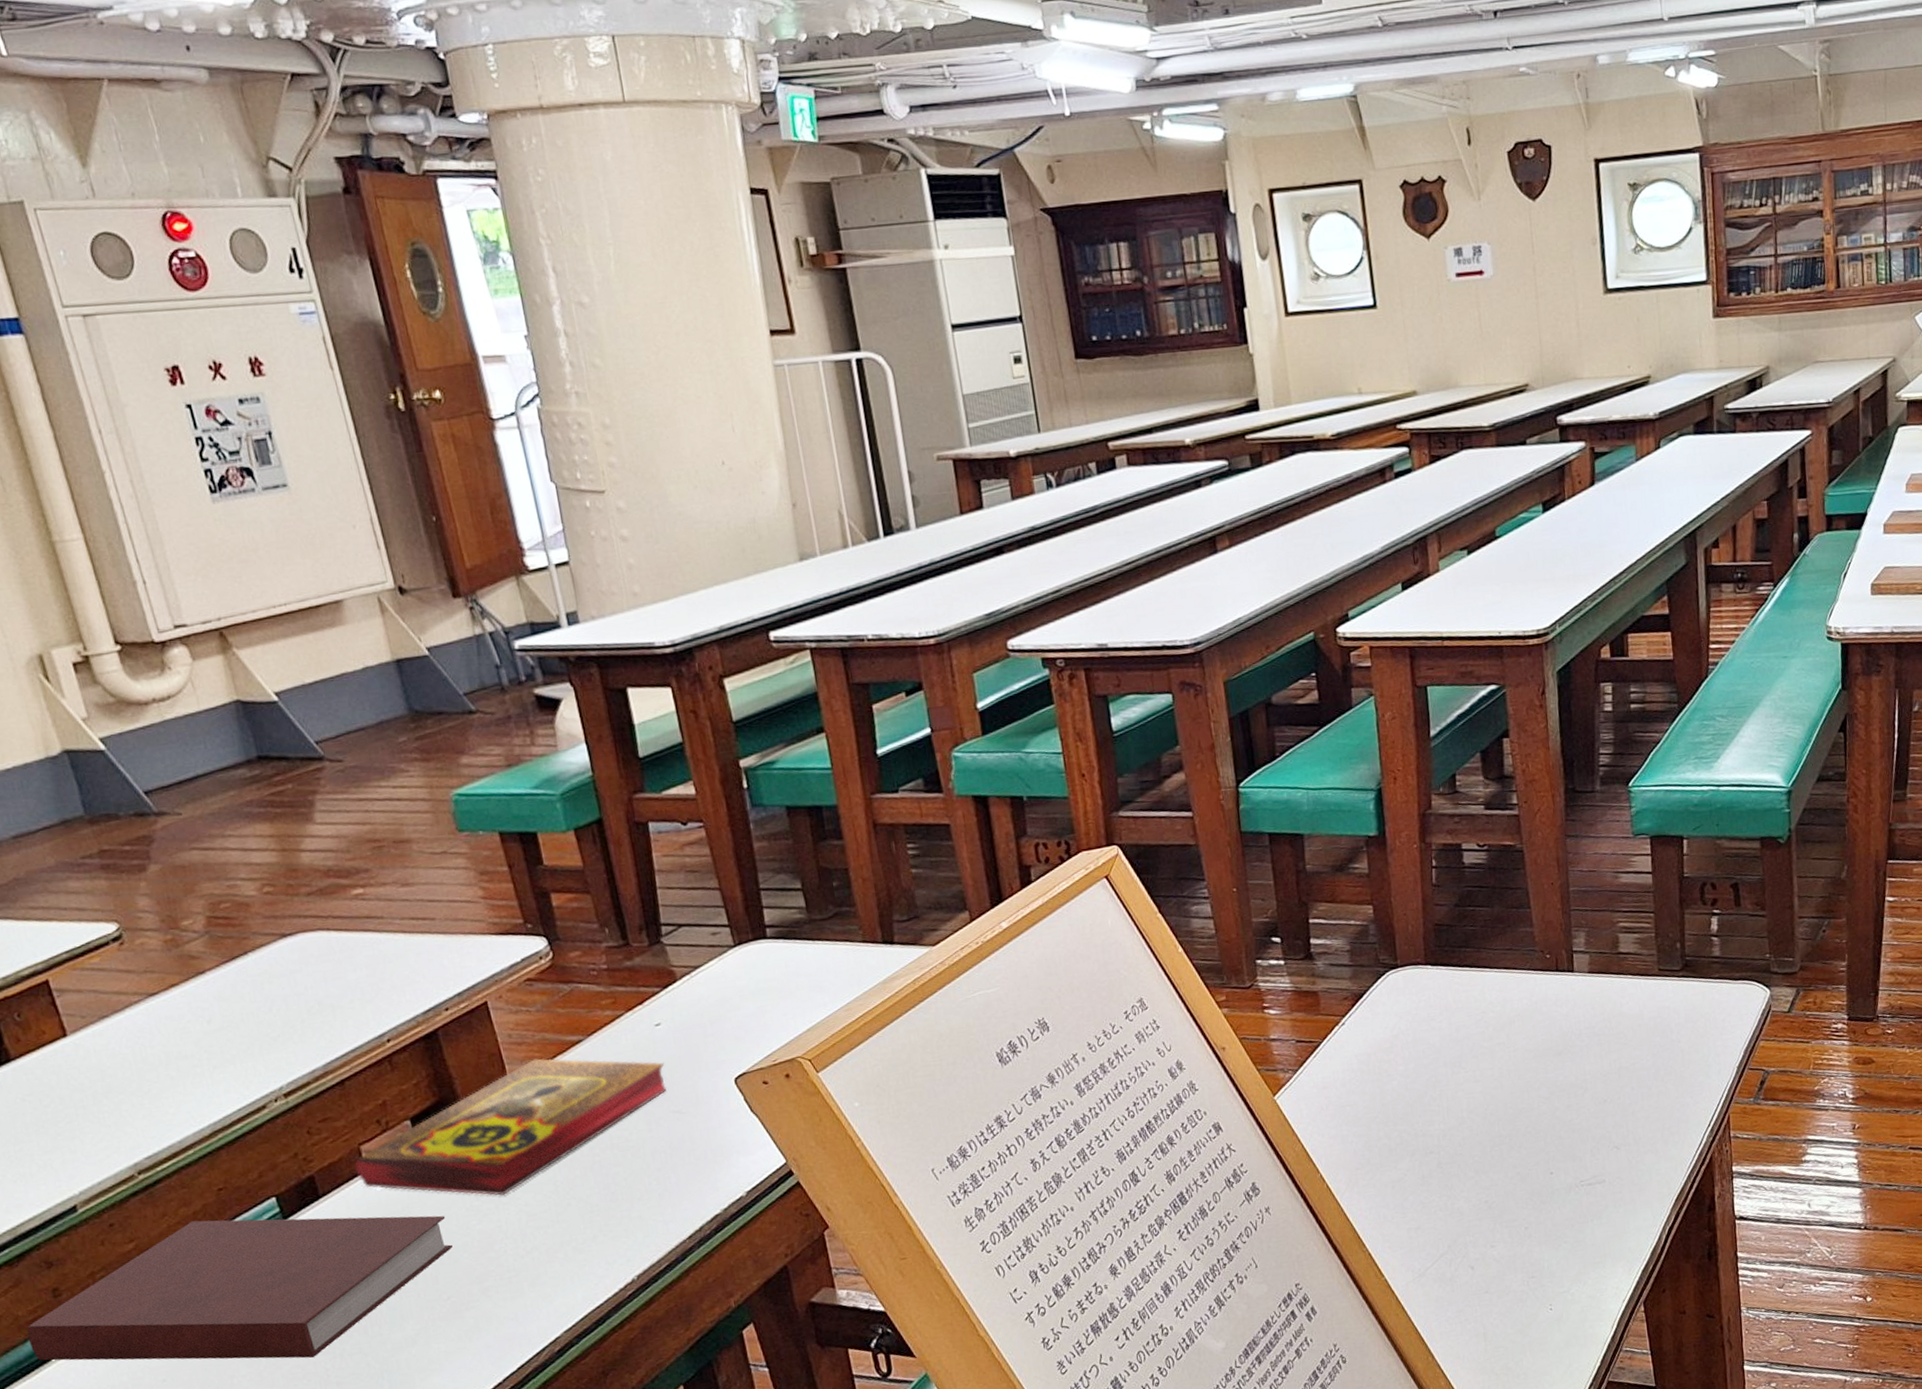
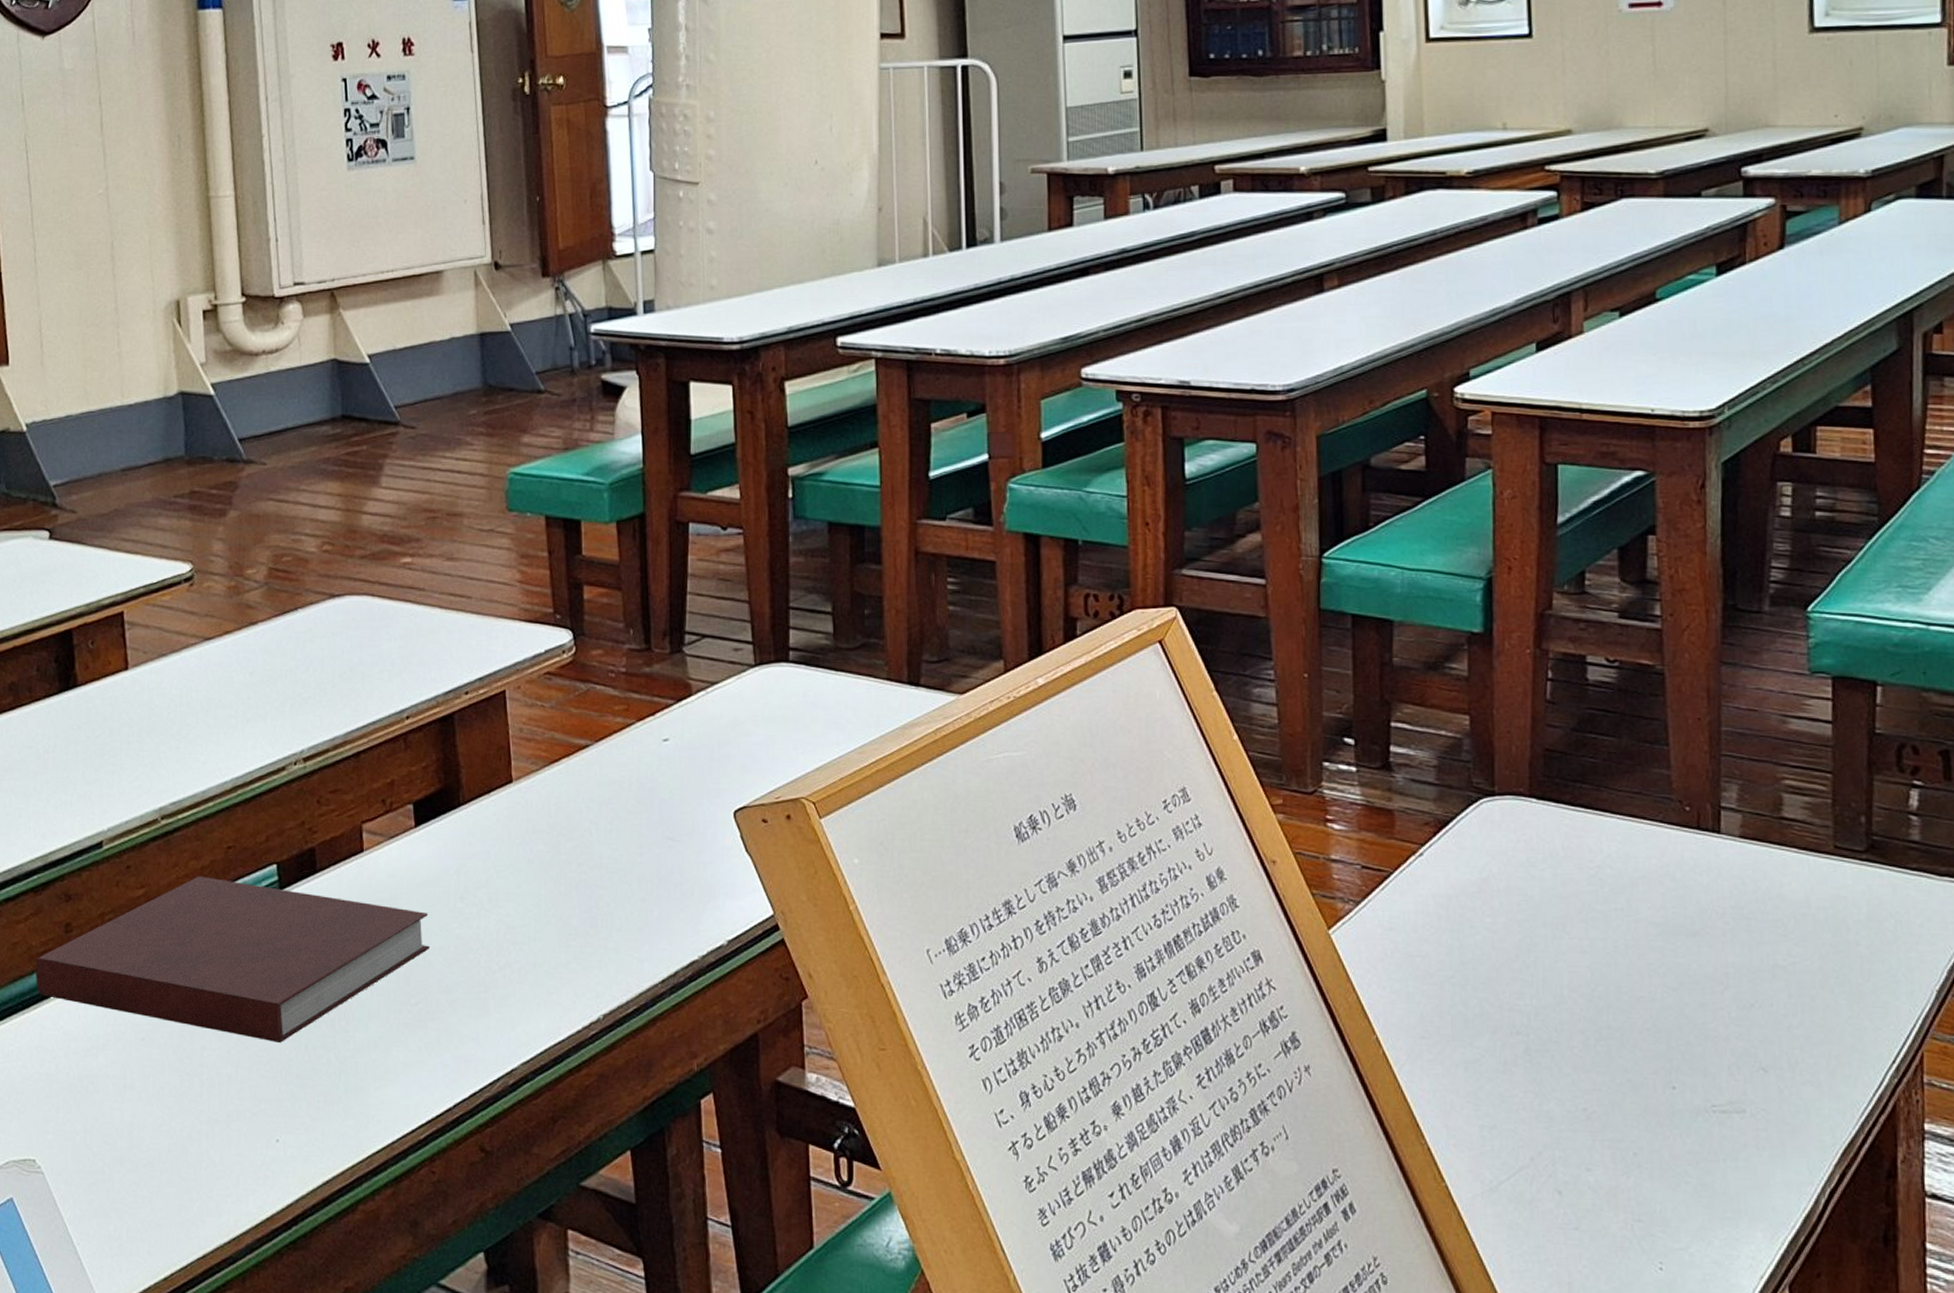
book: present [354,1058,667,1196] -> none [354,758,666,901]

